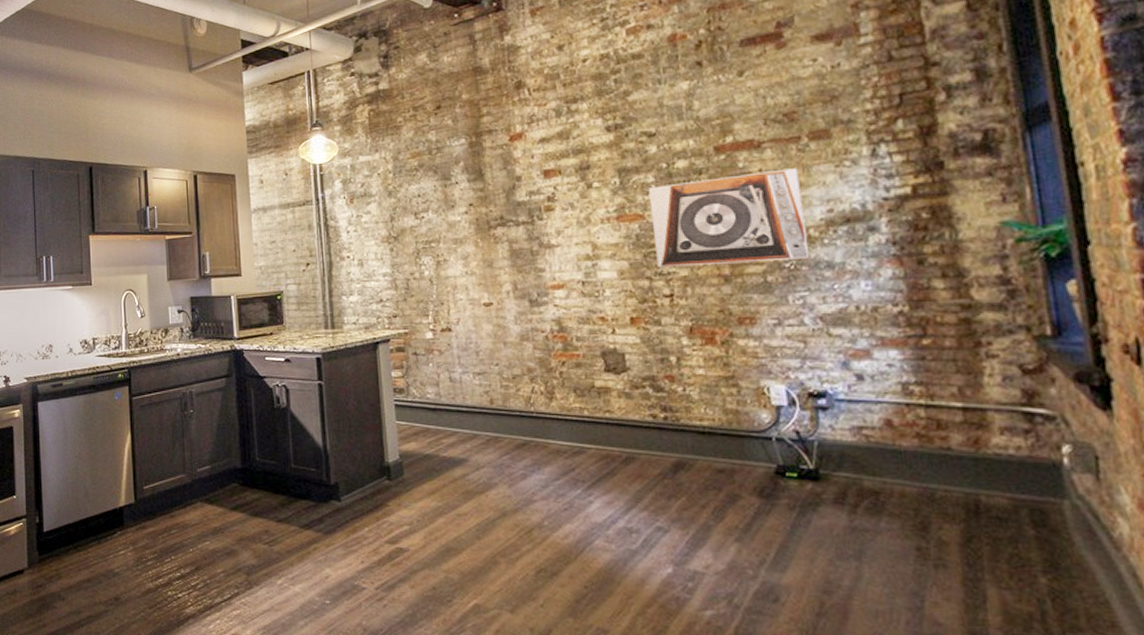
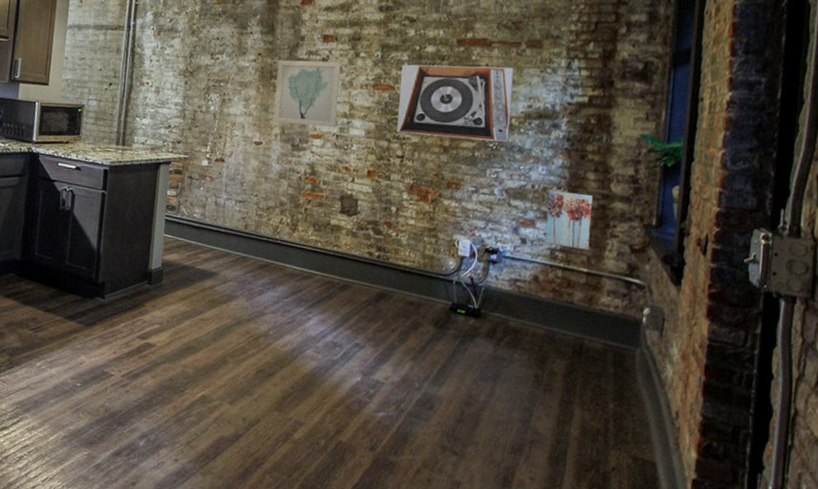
wall art: none [494,197,579,279] -> present [273,59,341,128]
wall art: none [881,307,959,379] -> present [545,190,593,250]

